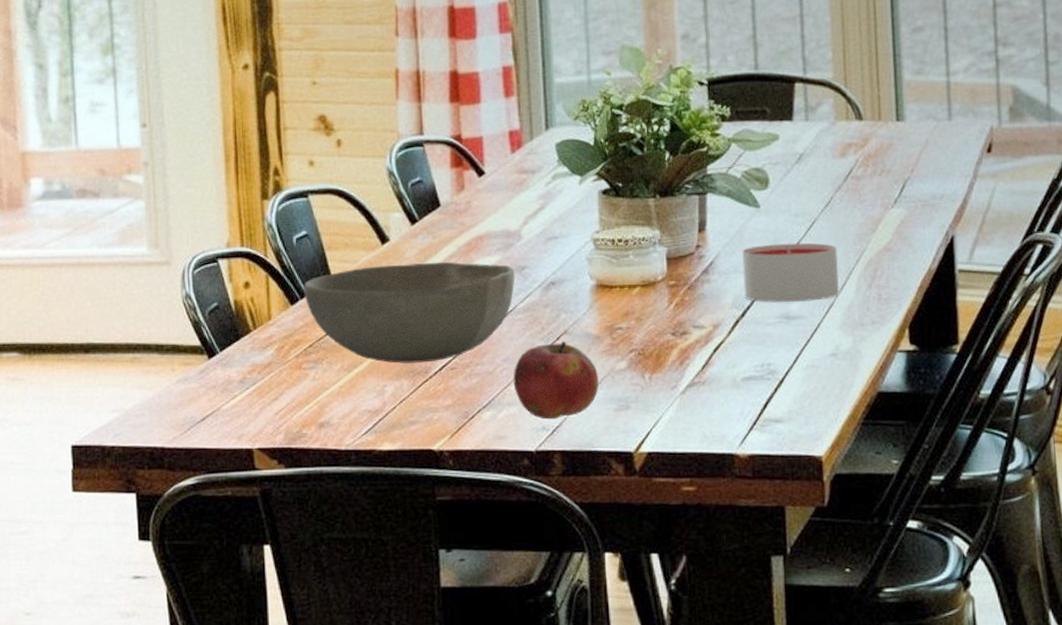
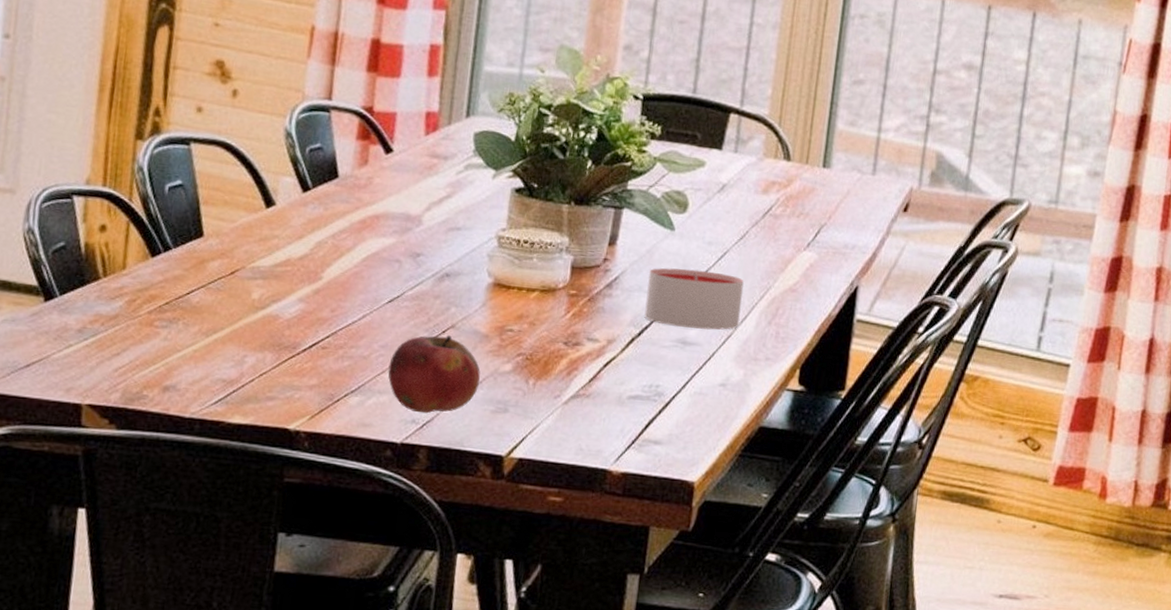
bowl: present [304,261,515,363] -> none [168,228,409,338]

